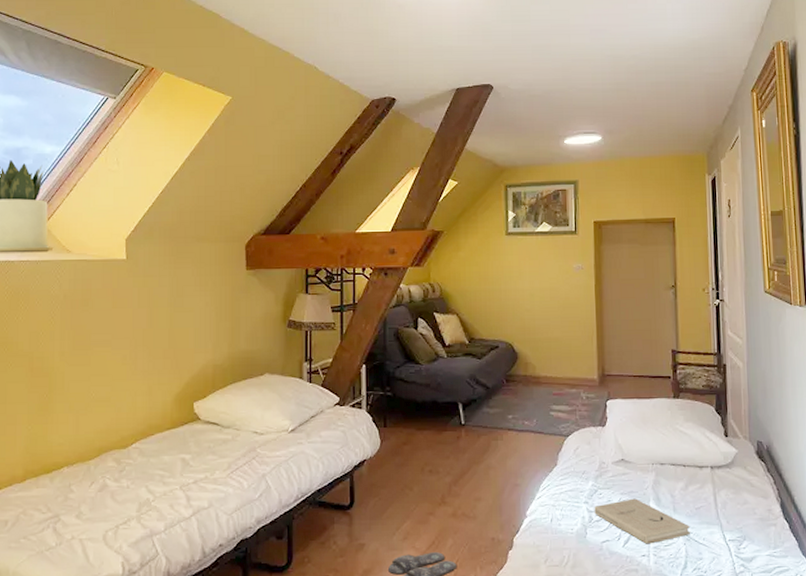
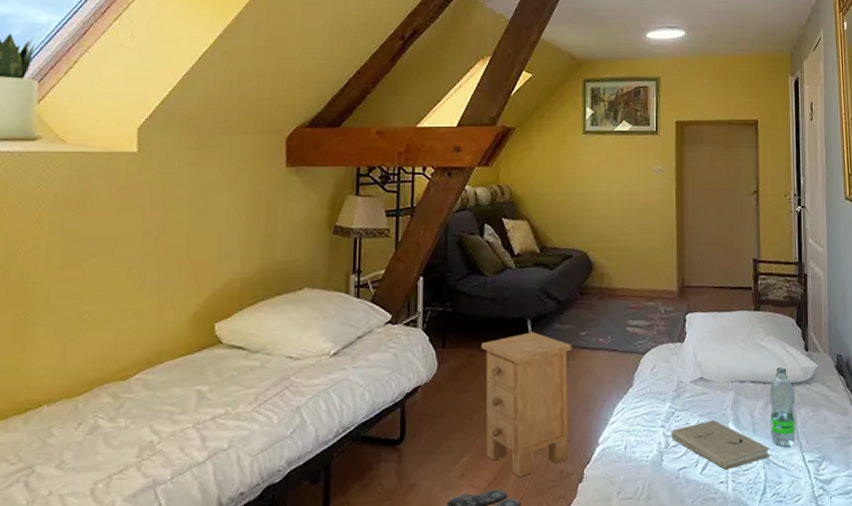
nightstand: none [418,414,500,542] -> present [481,331,572,477]
bottle: none [690,452,716,526] -> present [769,367,796,447]

